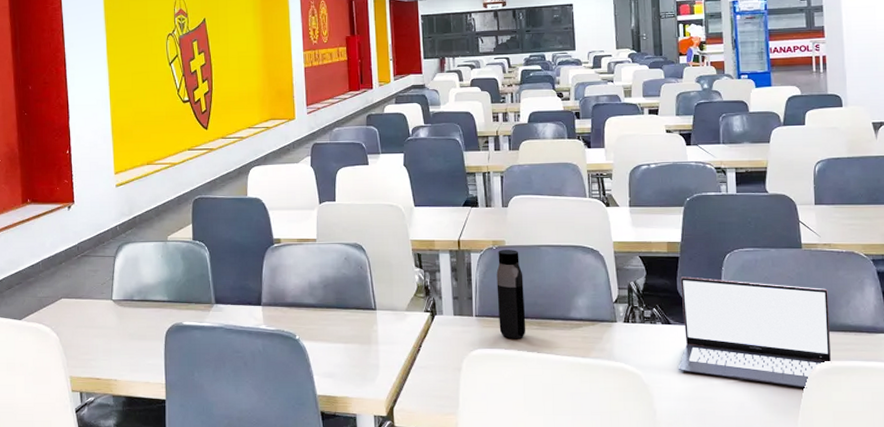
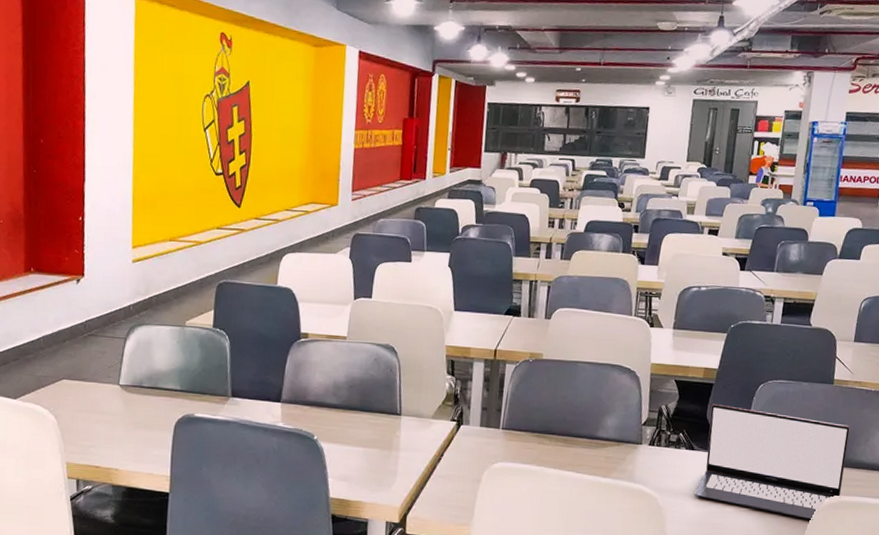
water bottle: present [496,250,526,339] -> none [524,363,556,455]

